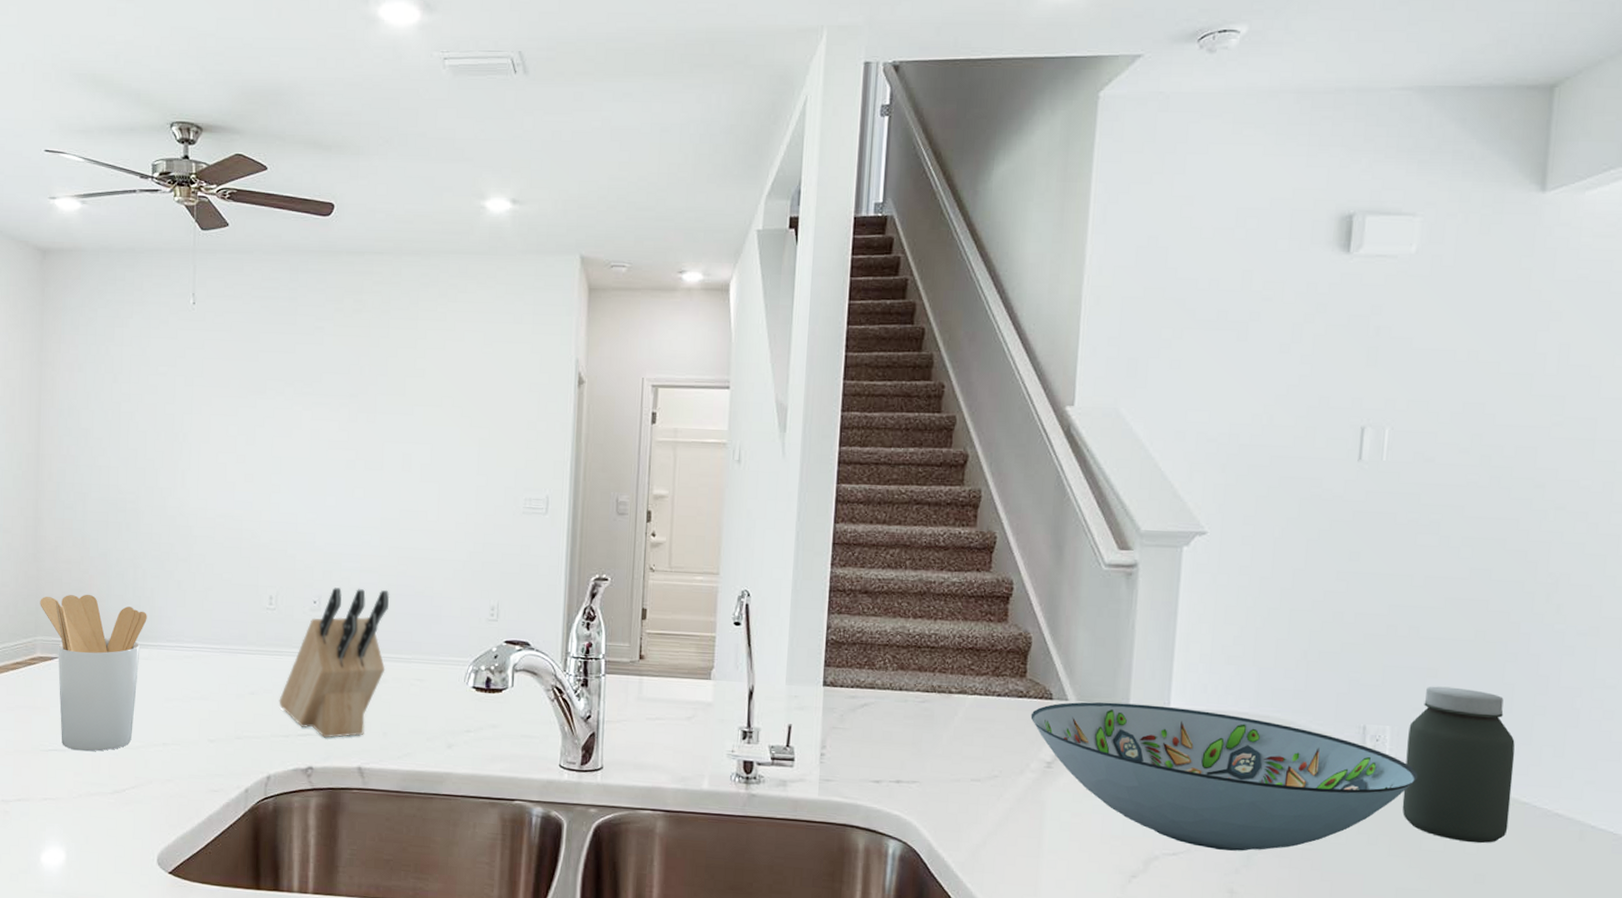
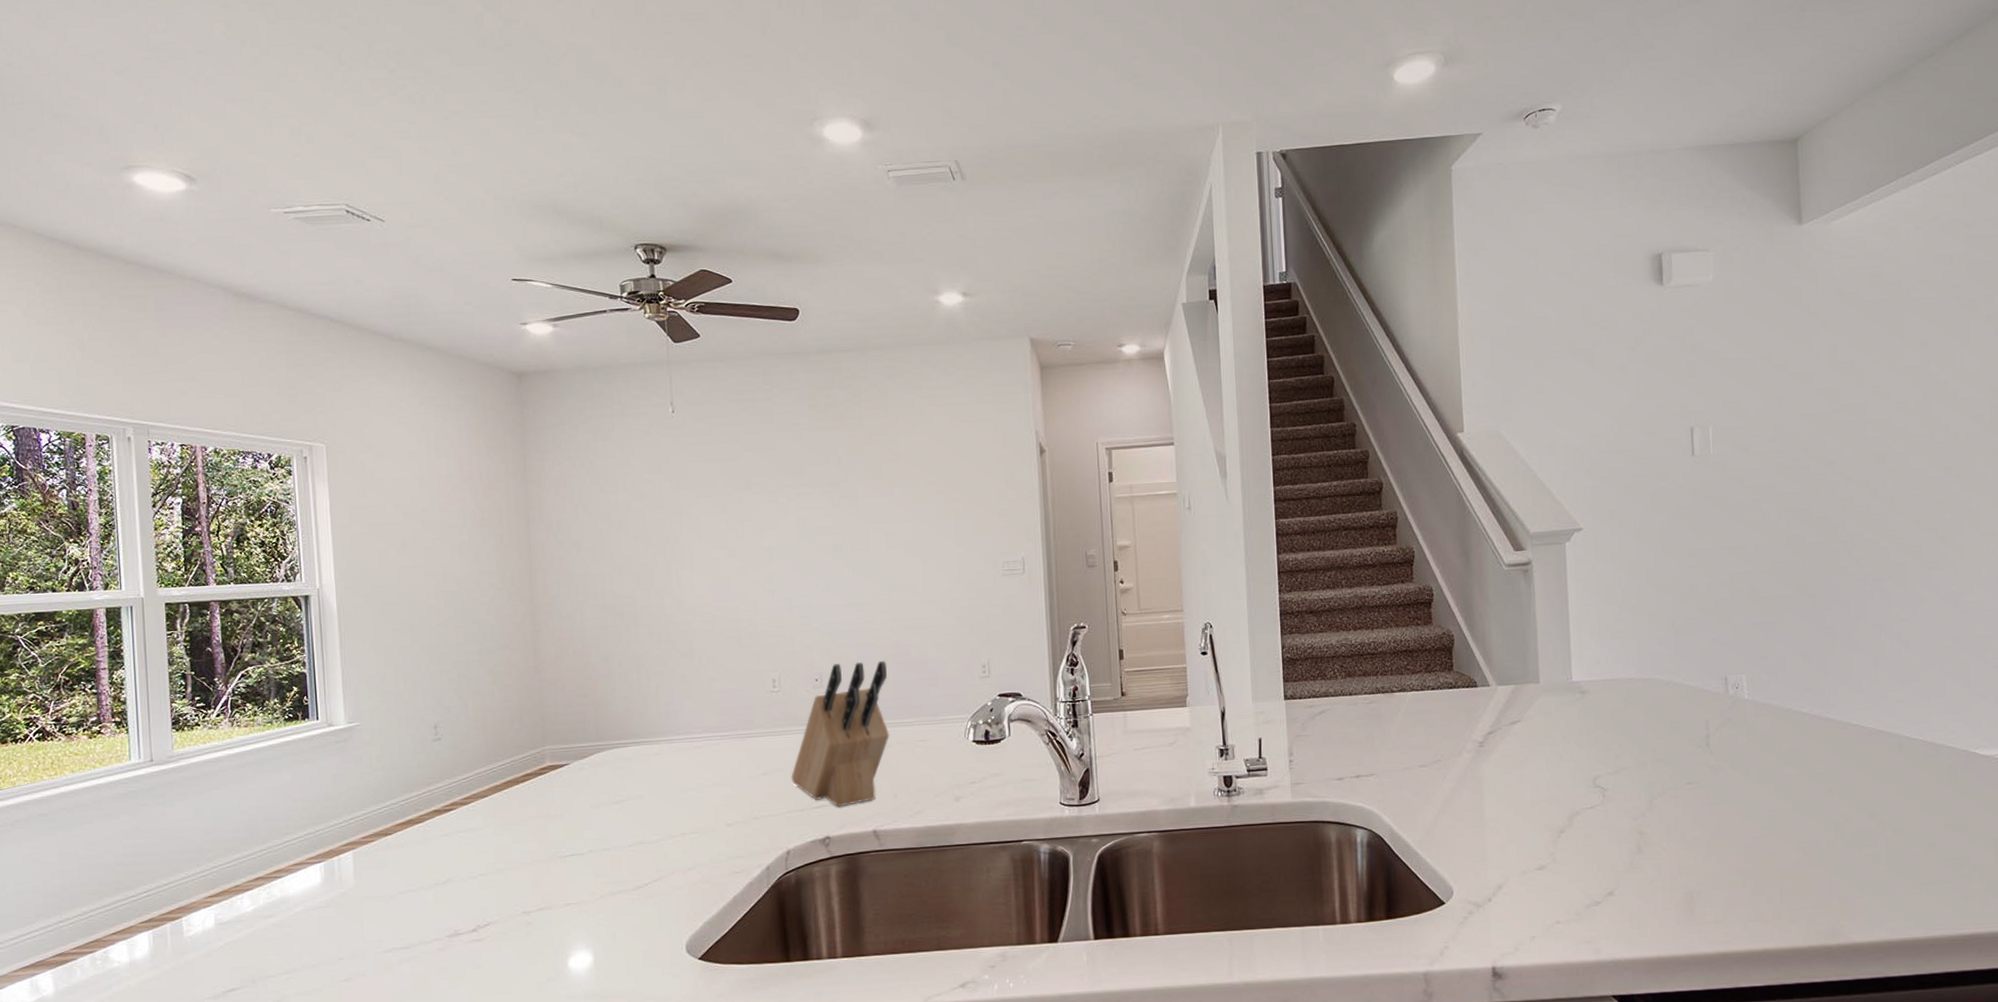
utensil holder: present [40,595,147,752] -> none [545,699,655,853]
decorative bowl: present [1030,702,1418,851] -> none [1461,680,1772,799]
jar: present [1402,686,1515,844] -> none [1760,635,1845,764]

